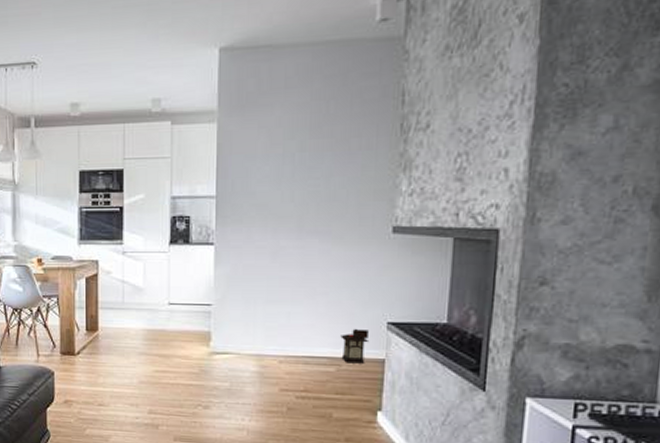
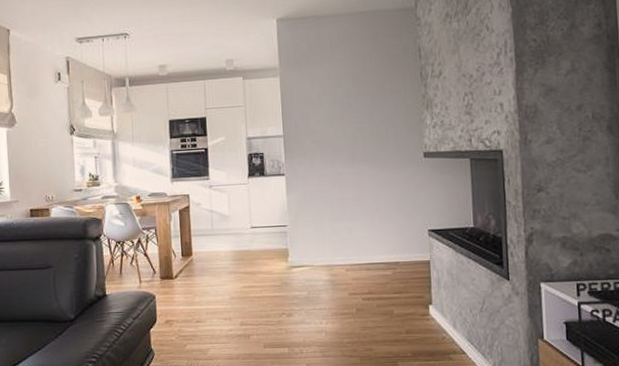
lantern: present [340,328,370,364] -> none [393,236,416,267]

